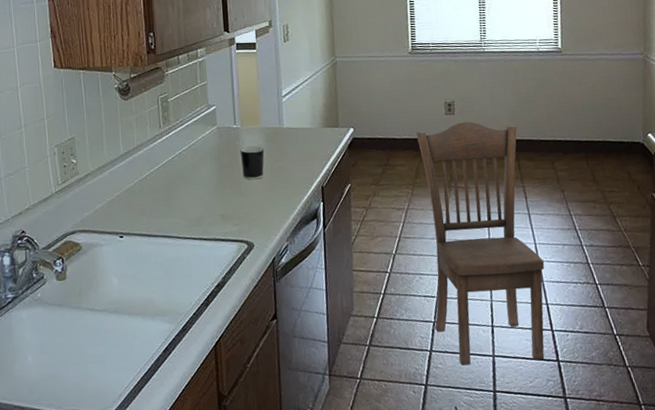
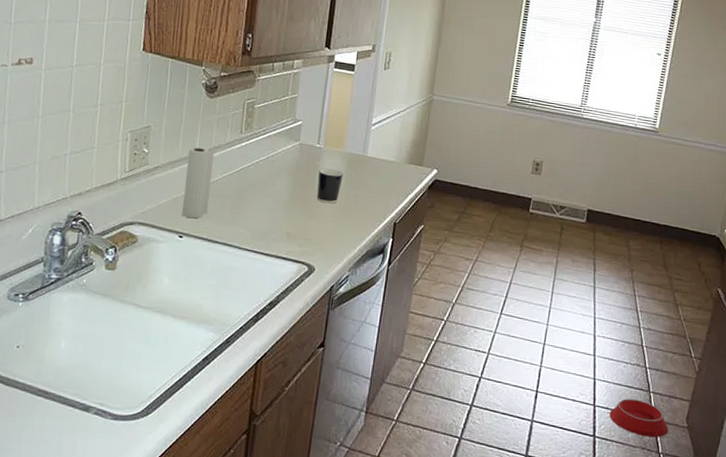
paper towel roll: none [114,148,142,218] -> present [182,147,214,219]
dining chair: present [415,121,545,366] -> none [480,184,600,432]
pet bowl: none [568,317,631,353] -> present [609,398,668,438]

